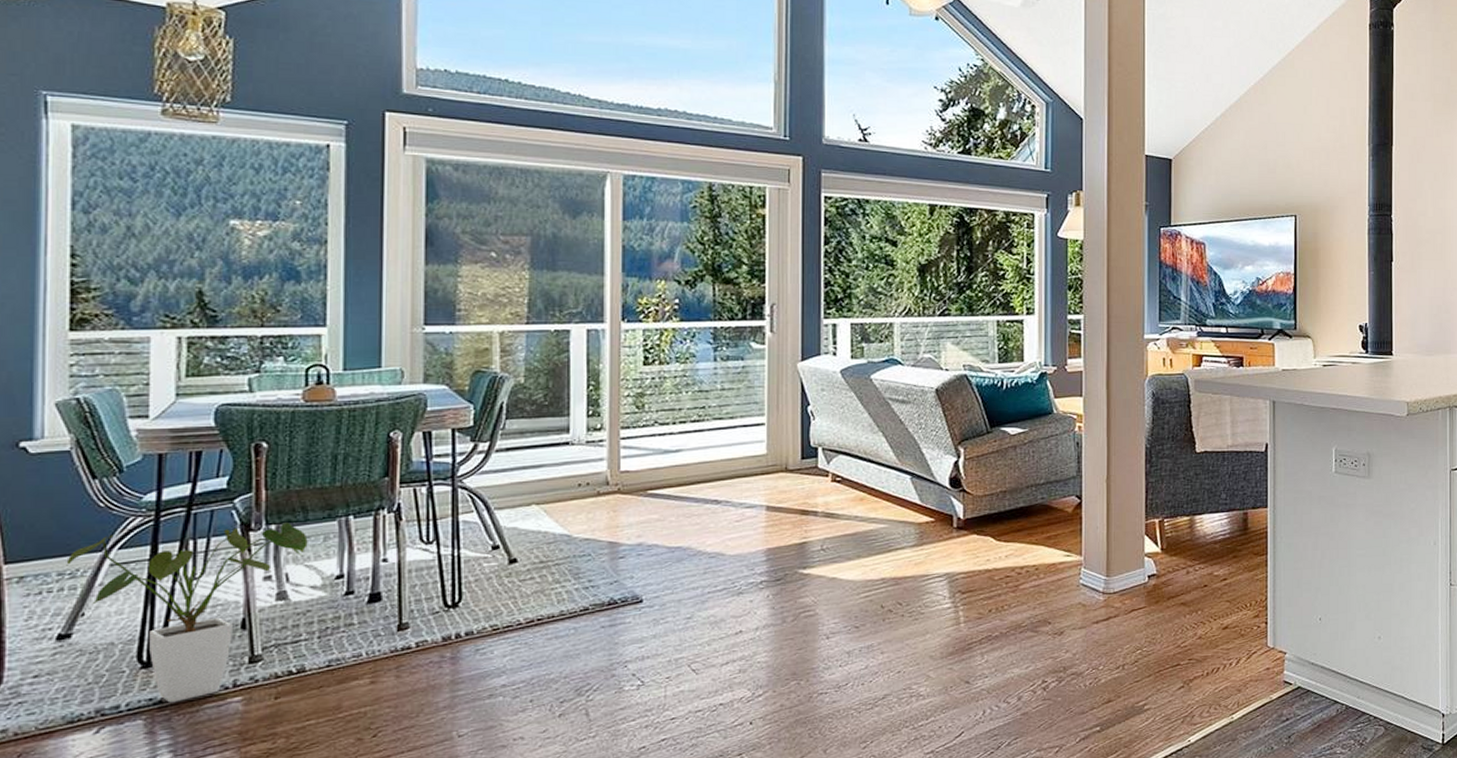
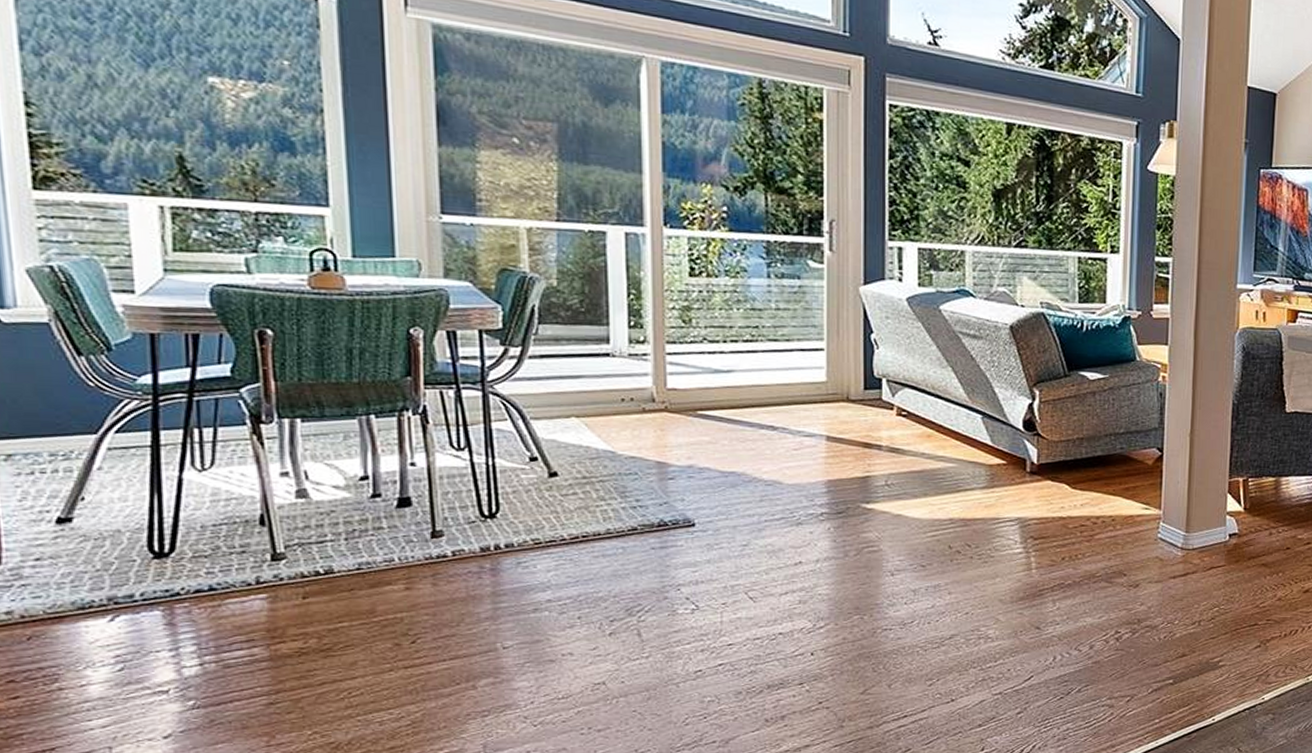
house plant: present [66,523,308,703] -> none [58,417,326,596]

